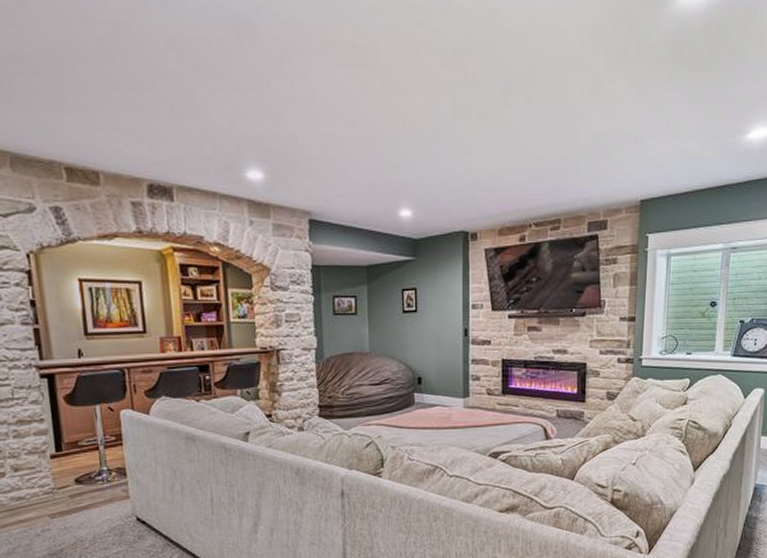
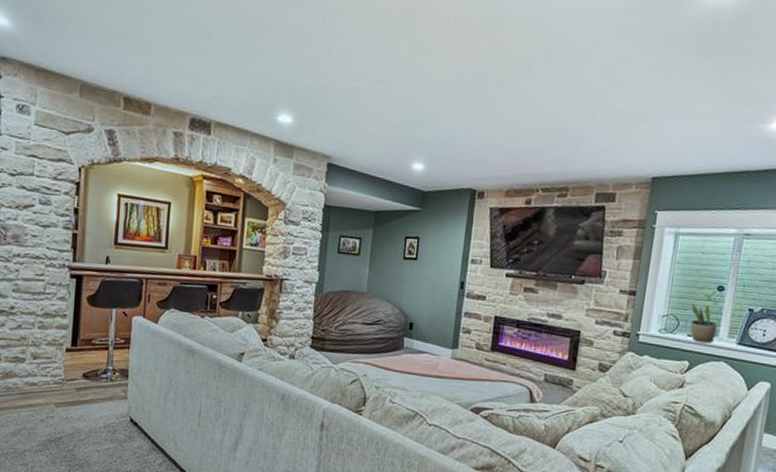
potted plant: none [688,322,713,360] -> present [690,304,718,344]

